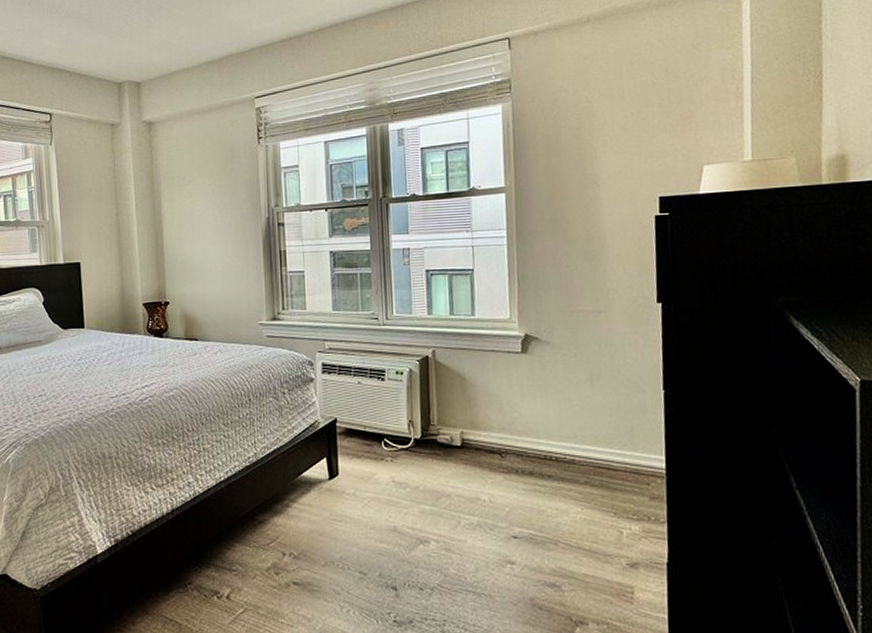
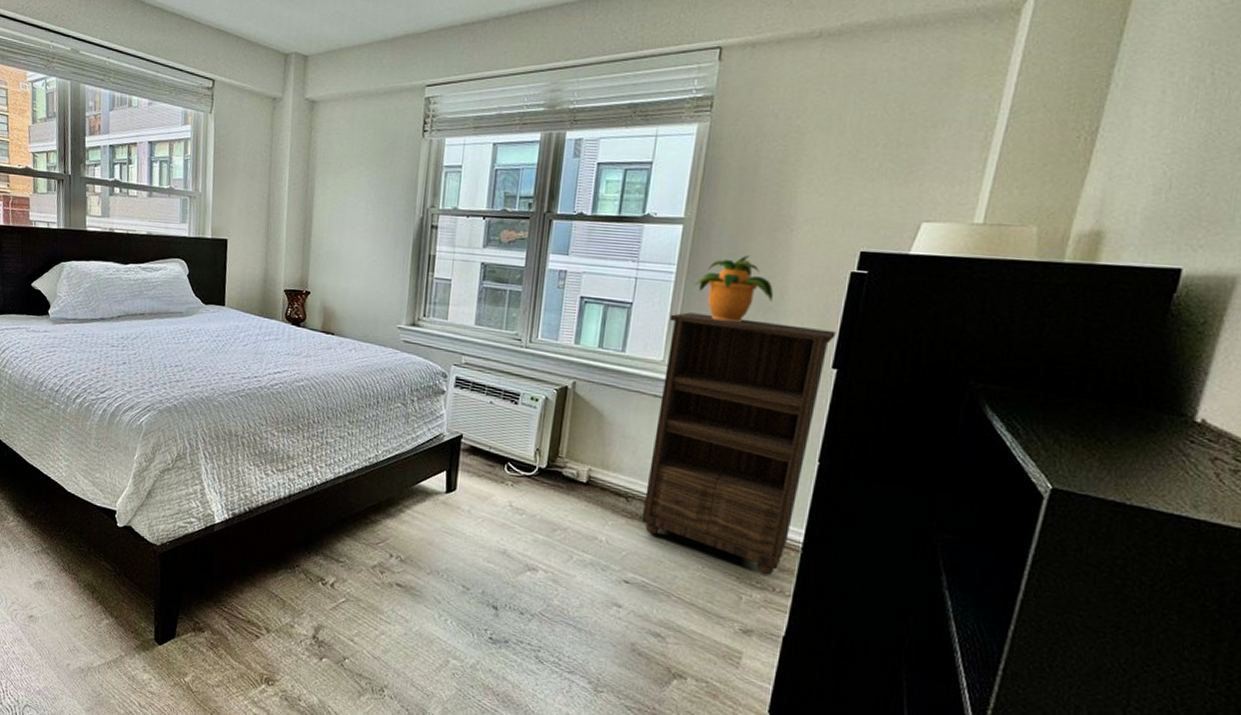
bookshelf: none [508,269,654,506] -> present [641,312,836,576]
potted plant: none [524,213,594,275] -> present [694,255,773,323]

